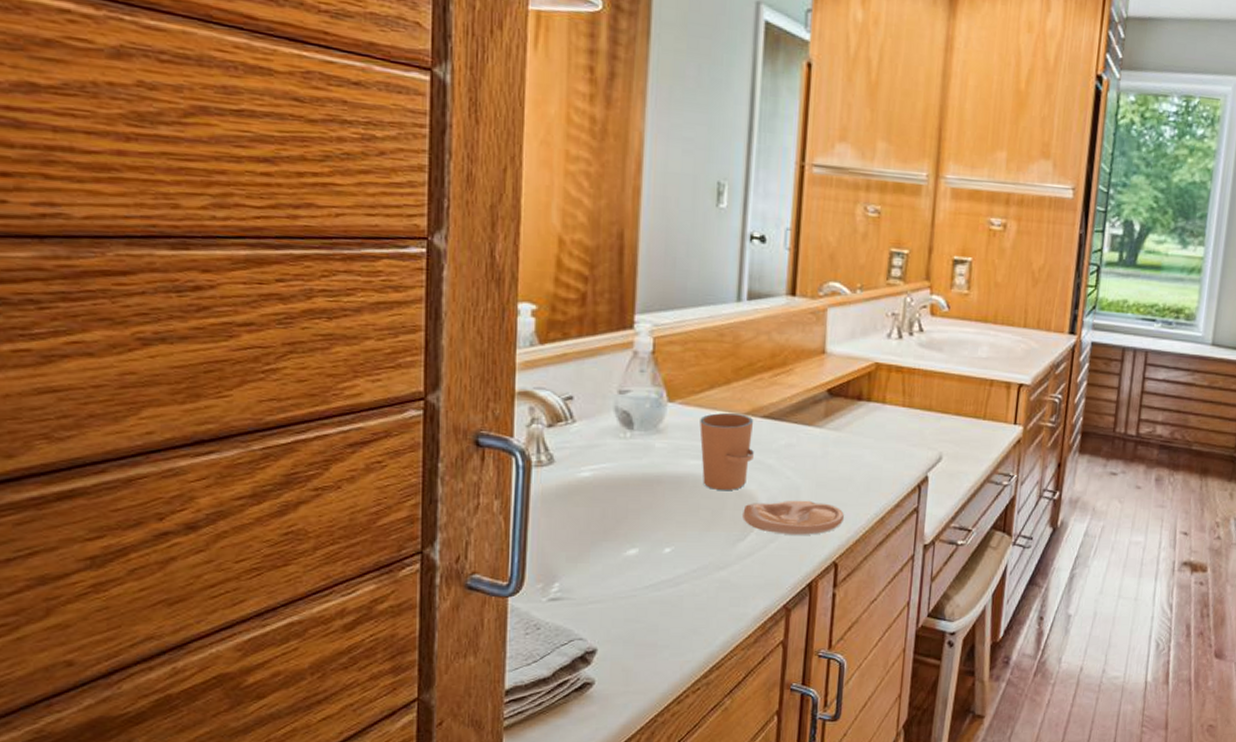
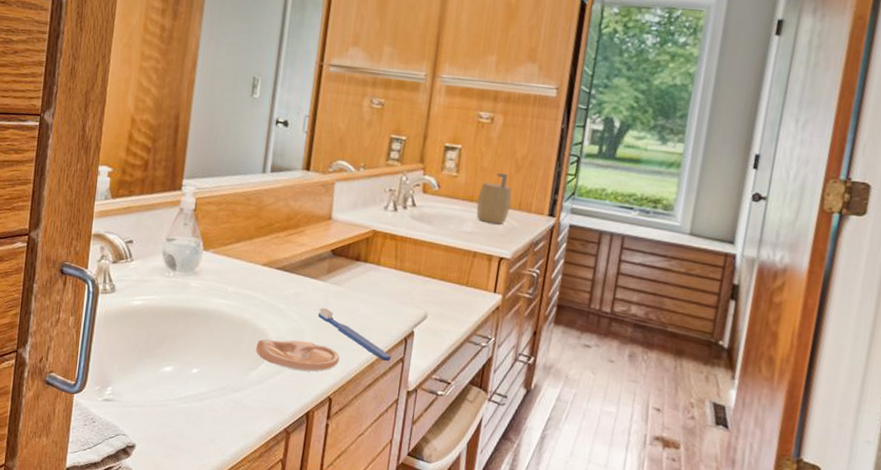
cup: present [699,412,754,490] -> none [226,262,270,327]
toothbrush: none [815,458,904,514] -> present [317,307,391,362]
soap dispenser: none [991,287,1030,346] -> present [476,173,512,224]

